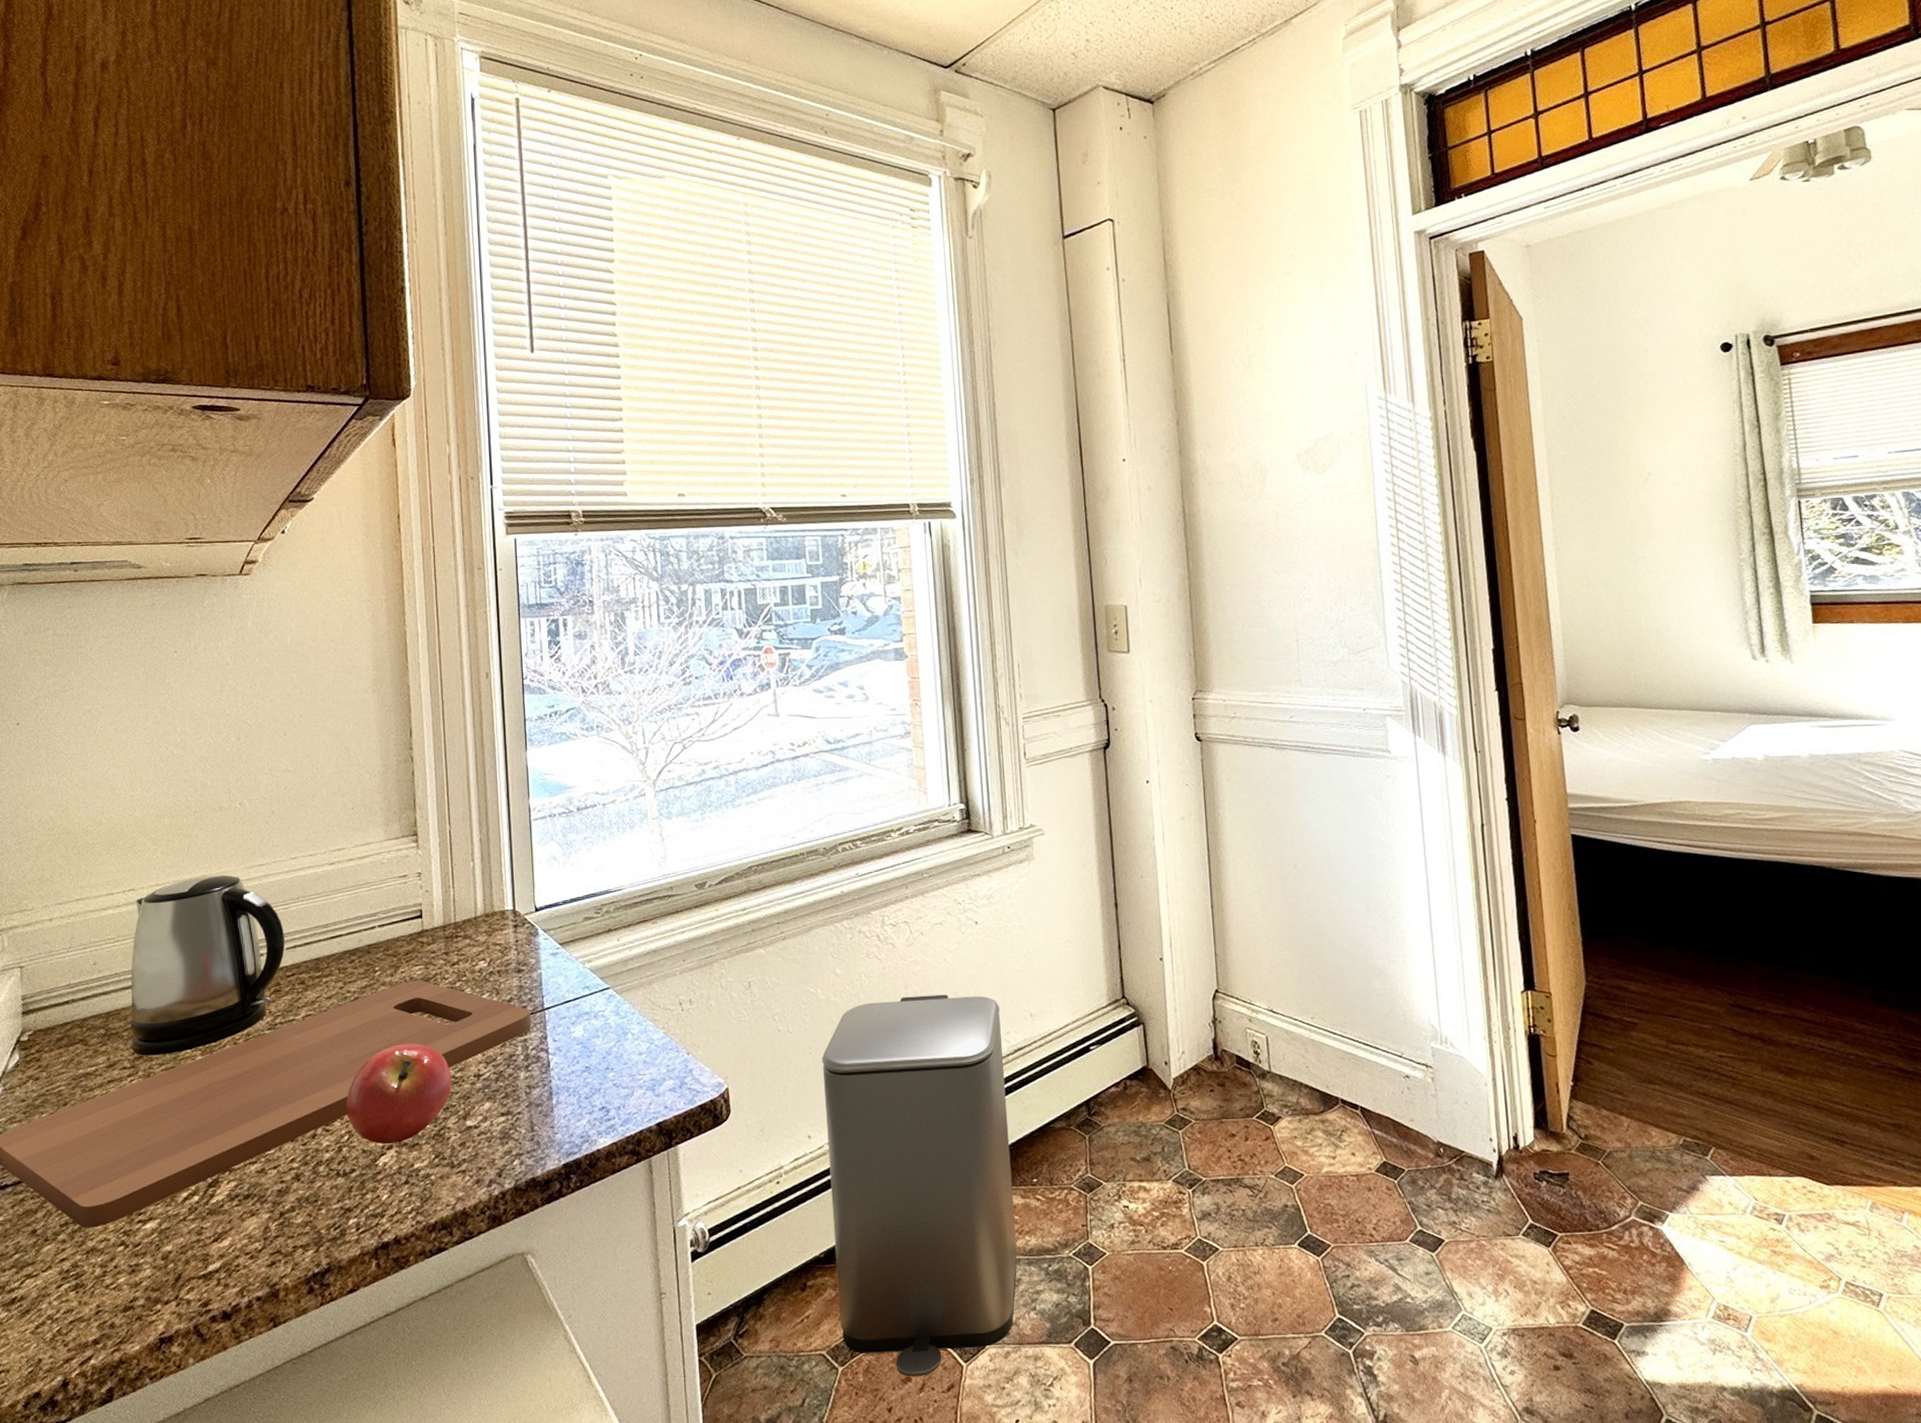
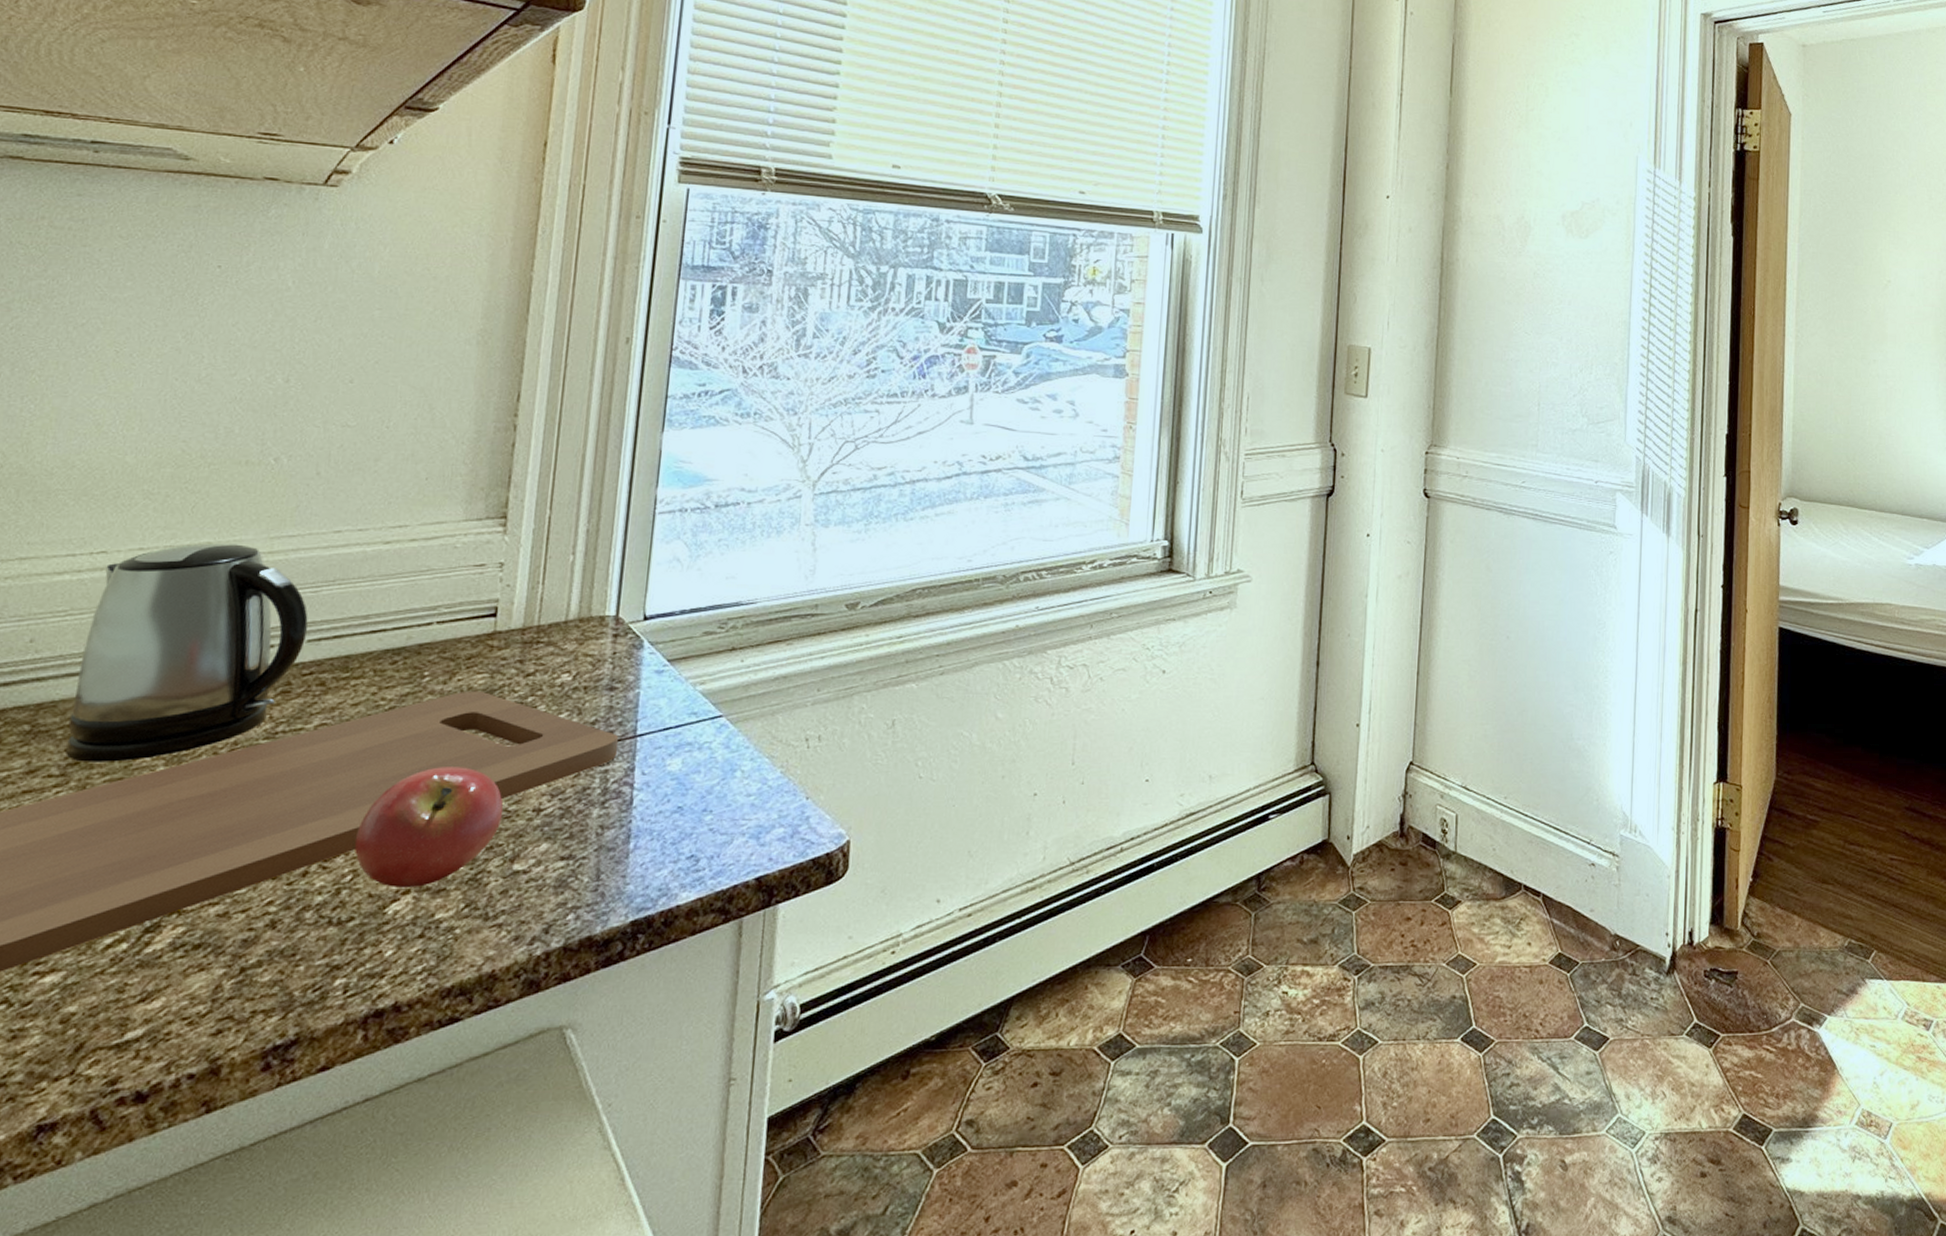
pedal bin: present [821,994,1017,1377] -> none [943,748,1177,1181]

